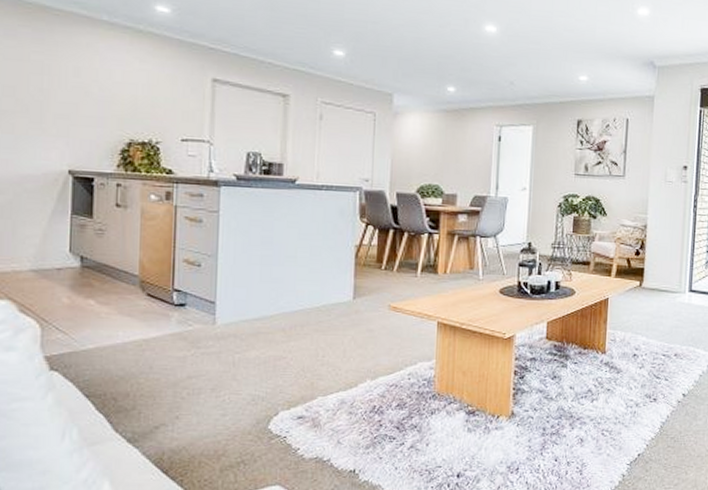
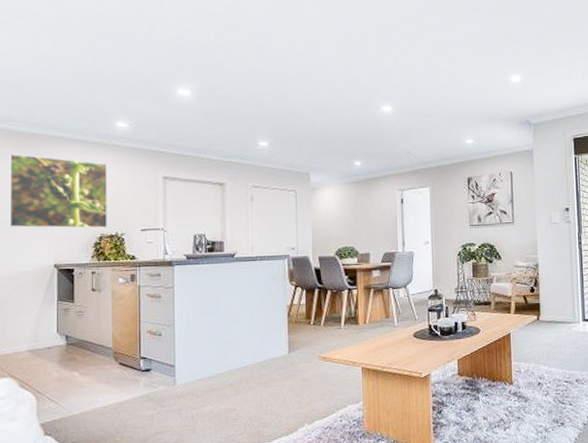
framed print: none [10,27,143,132] -> present [8,153,108,228]

